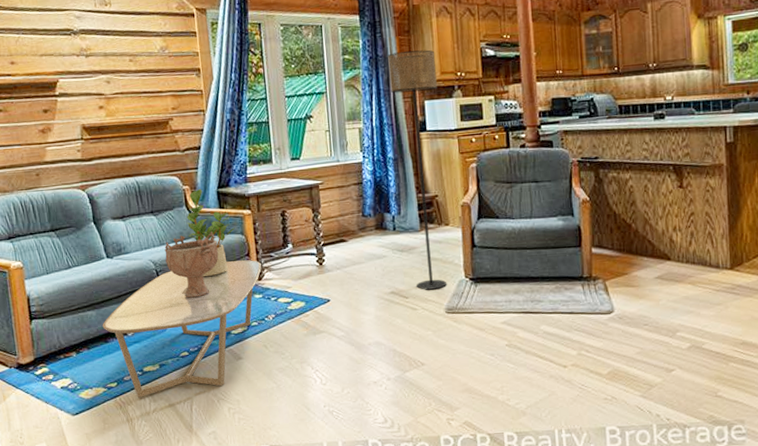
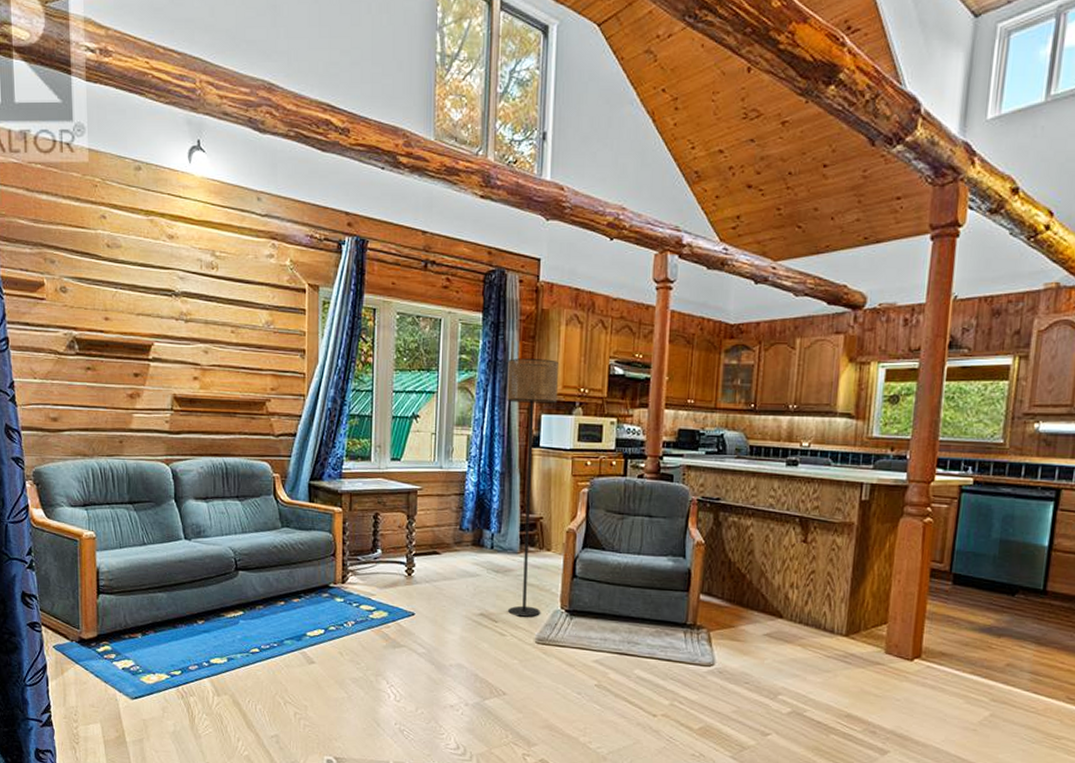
coffee table: present [102,260,262,398] -> none [172,559,346,690]
decorative bowl: present [164,231,219,298] -> none [246,525,302,593]
potted plant: present [186,188,235,277] -> none [272,478,323,573]

